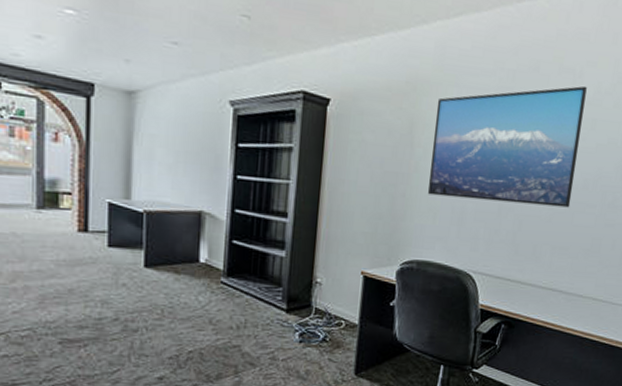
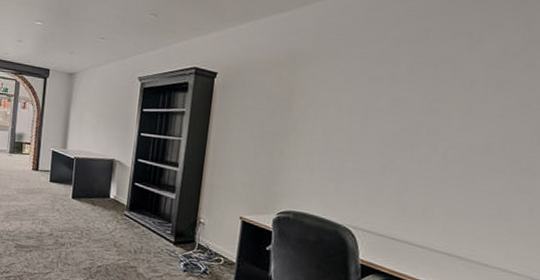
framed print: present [428,86,587,208] -> none [306,48,489,171]

